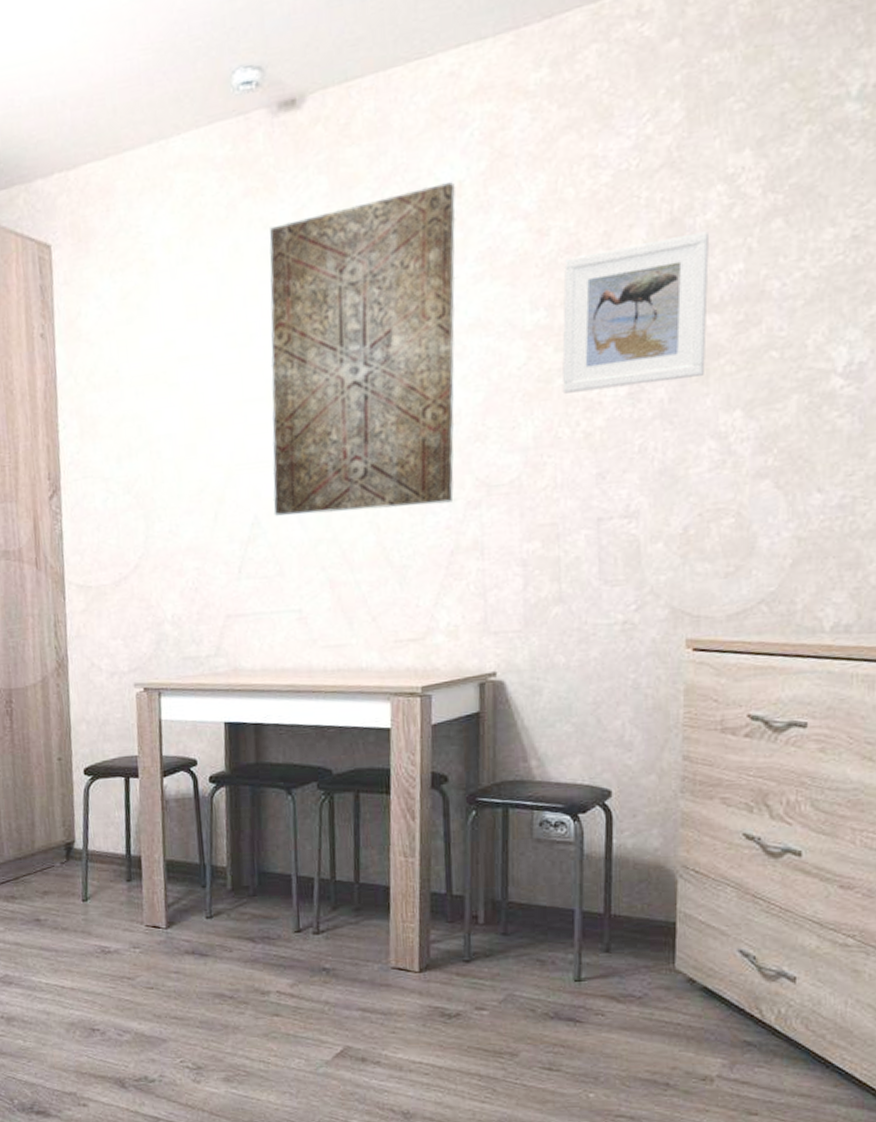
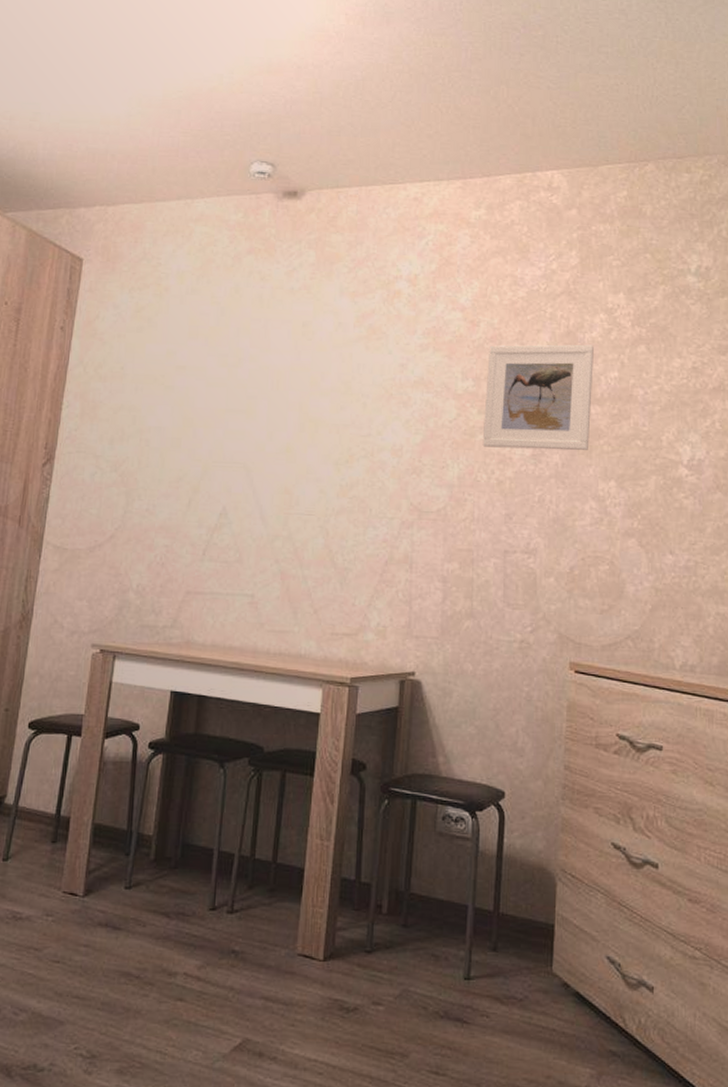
wall art: present [269,182,456,516] -> none [240,274,413,520]

